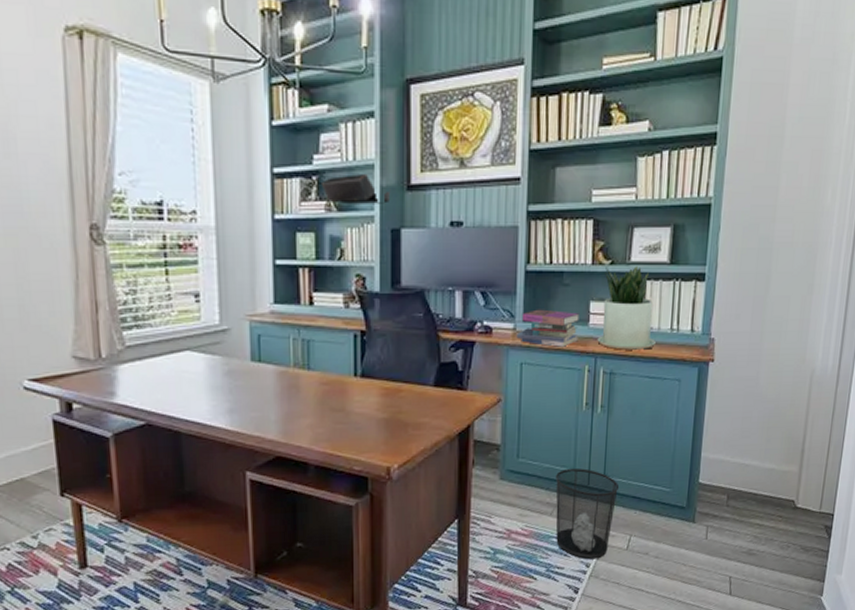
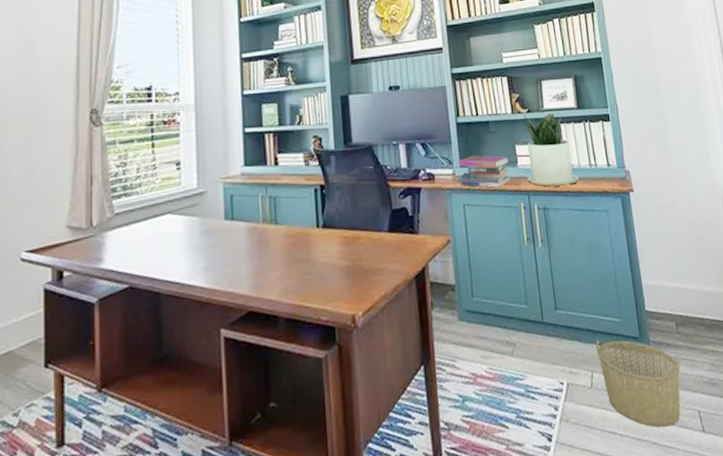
decorative box: present [320,174,391,205] -> none [281,54,338,79]
waste bin: present [556,468,620,560] -> none [511,303,573,402]
basket: none [639,506,722,589] -> present [596,339,681,428]

